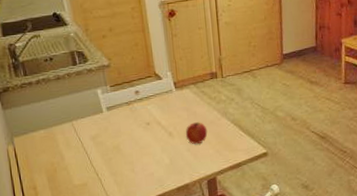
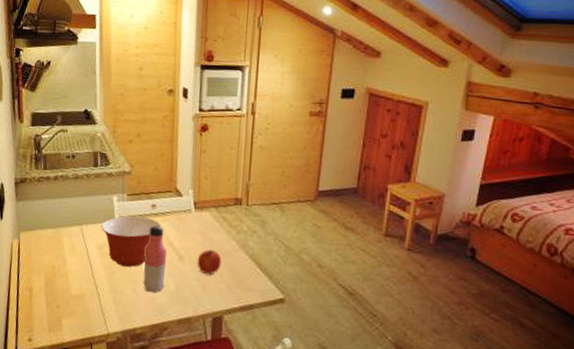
mixing bowl: none [91,103,147,151] -> present [101,215,161,267]
water bottle: none [135,109,160,170] -> present [143,225,167,293]

